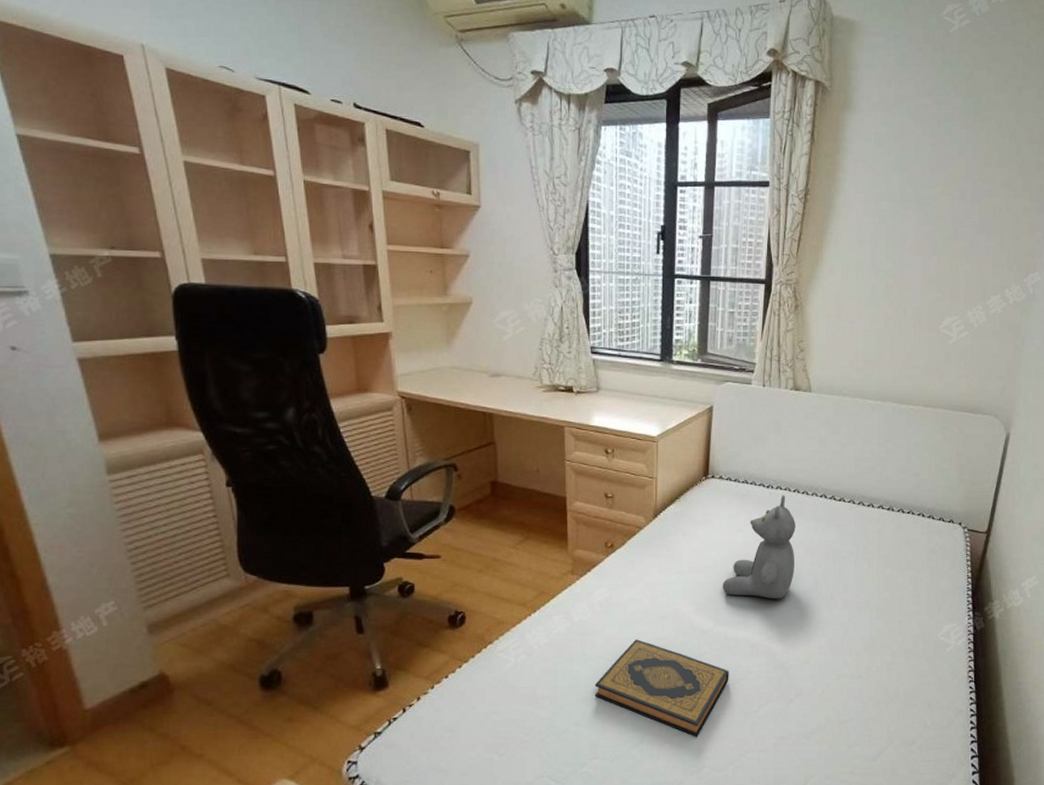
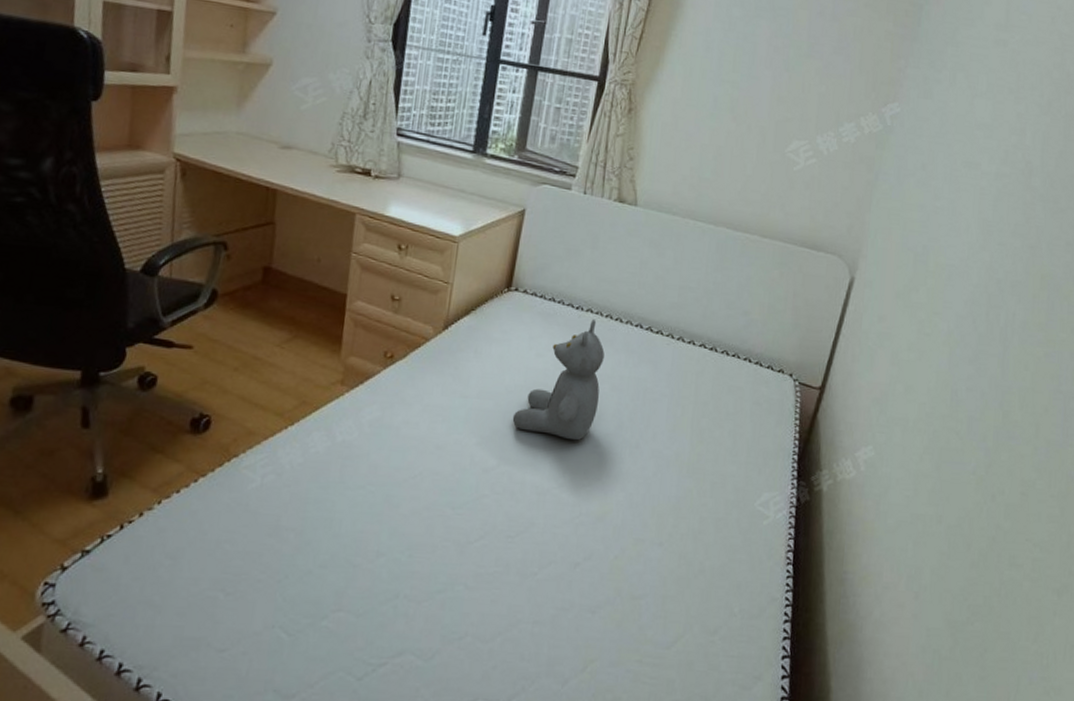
hardback book: present [594,639,729,737] -> none [348,470,510,597]

